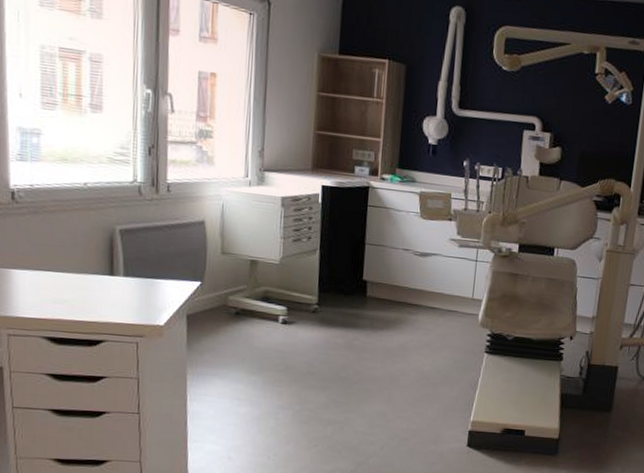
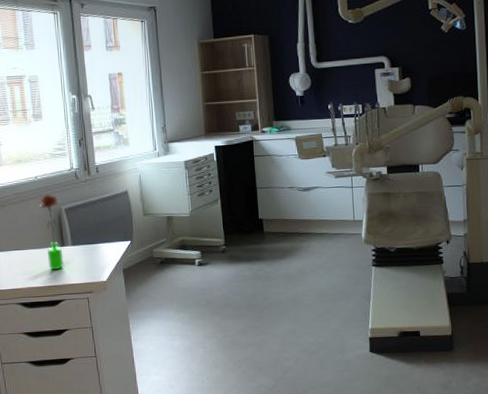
flower: none [85,207,111,304] -> present [39,194,64,270]

